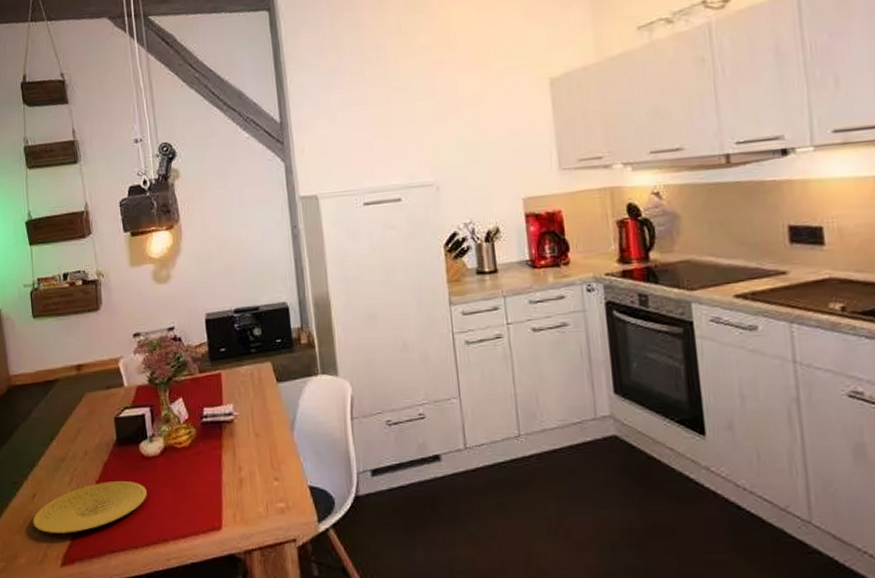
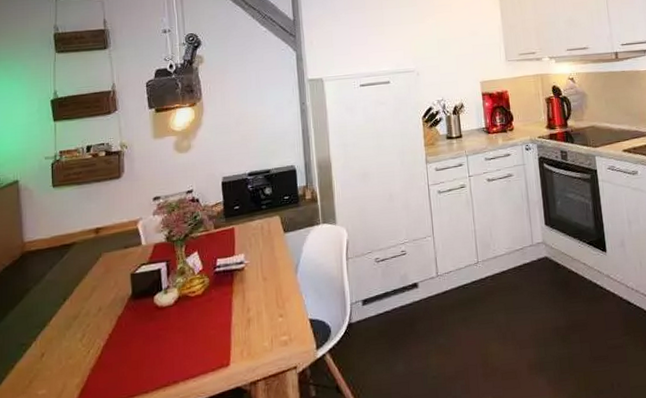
plate: present [33,481,147,533] -> none [40,331,159,390]

